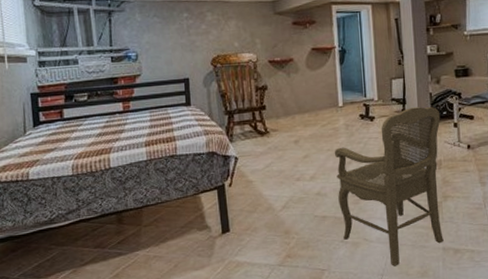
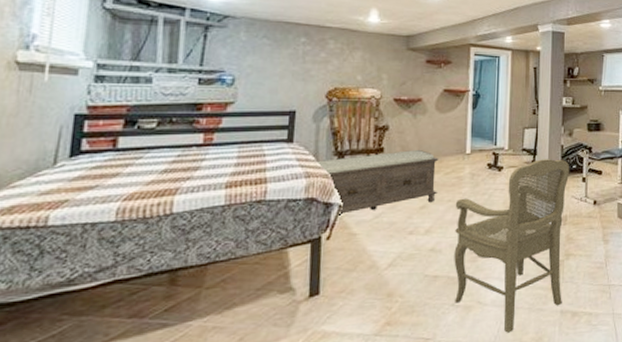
bench: none [213,105,317,165] -> present [318,149,439,214]

